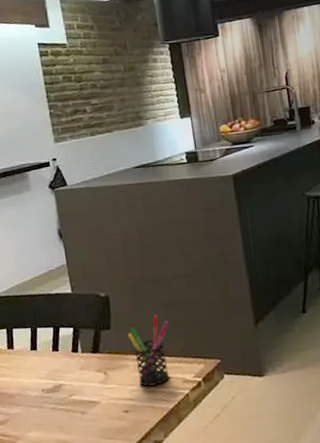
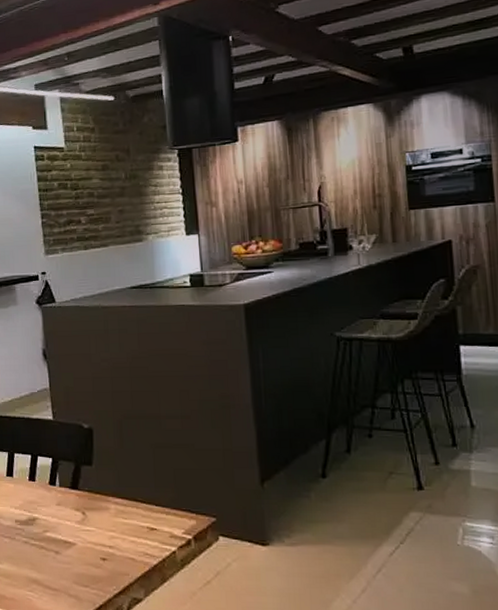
pen holder: present [127,315,170,387] -> none [110,456,159,536]

